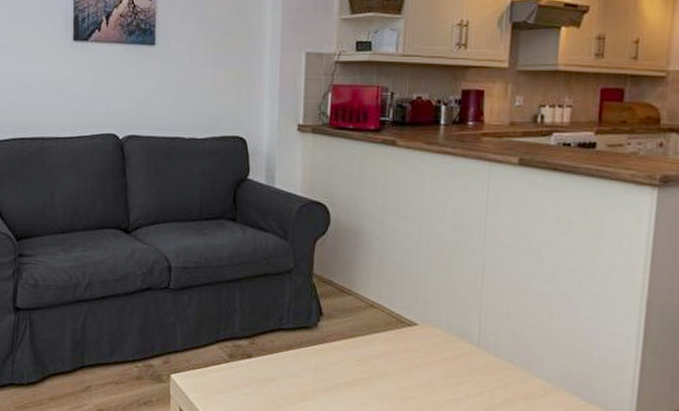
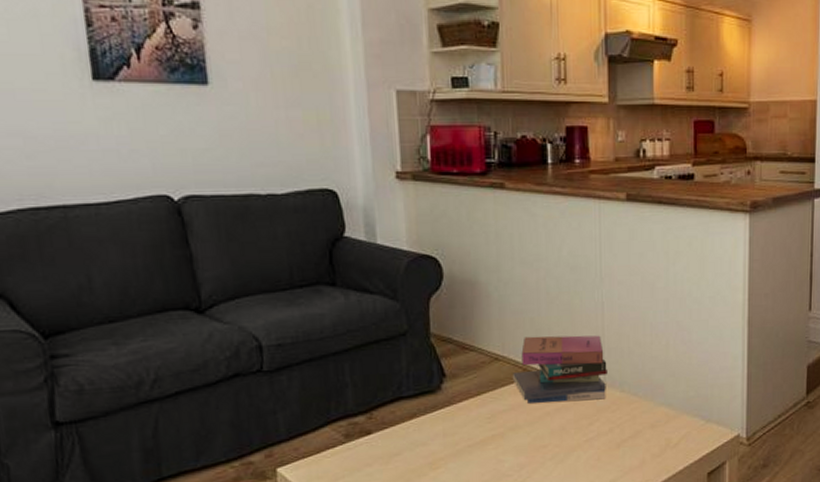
books: none [385,288,483,361] -> present [512,335,607,403]

